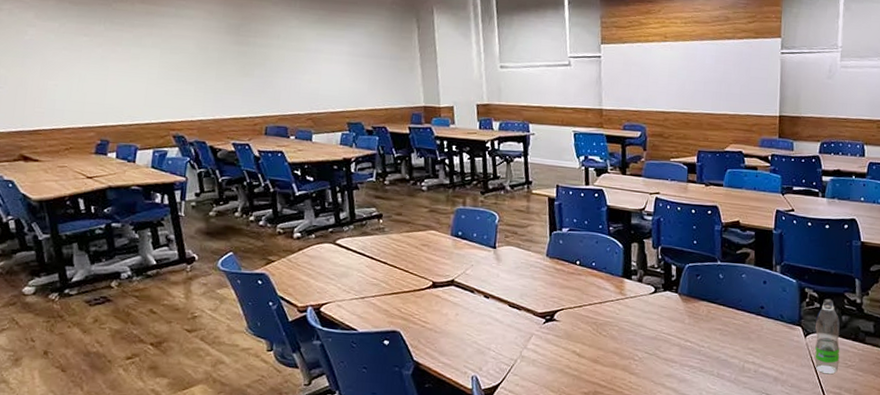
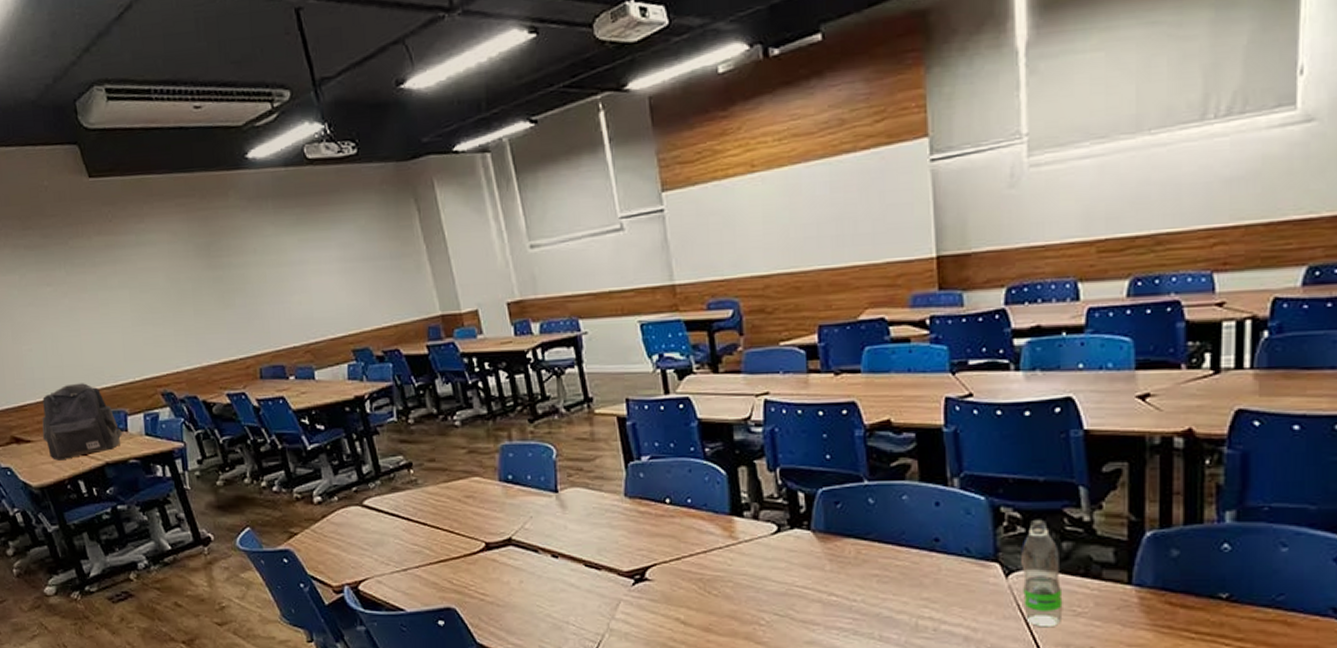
backpack: none [51,117,131,180] -> present [42,383,123,461]

